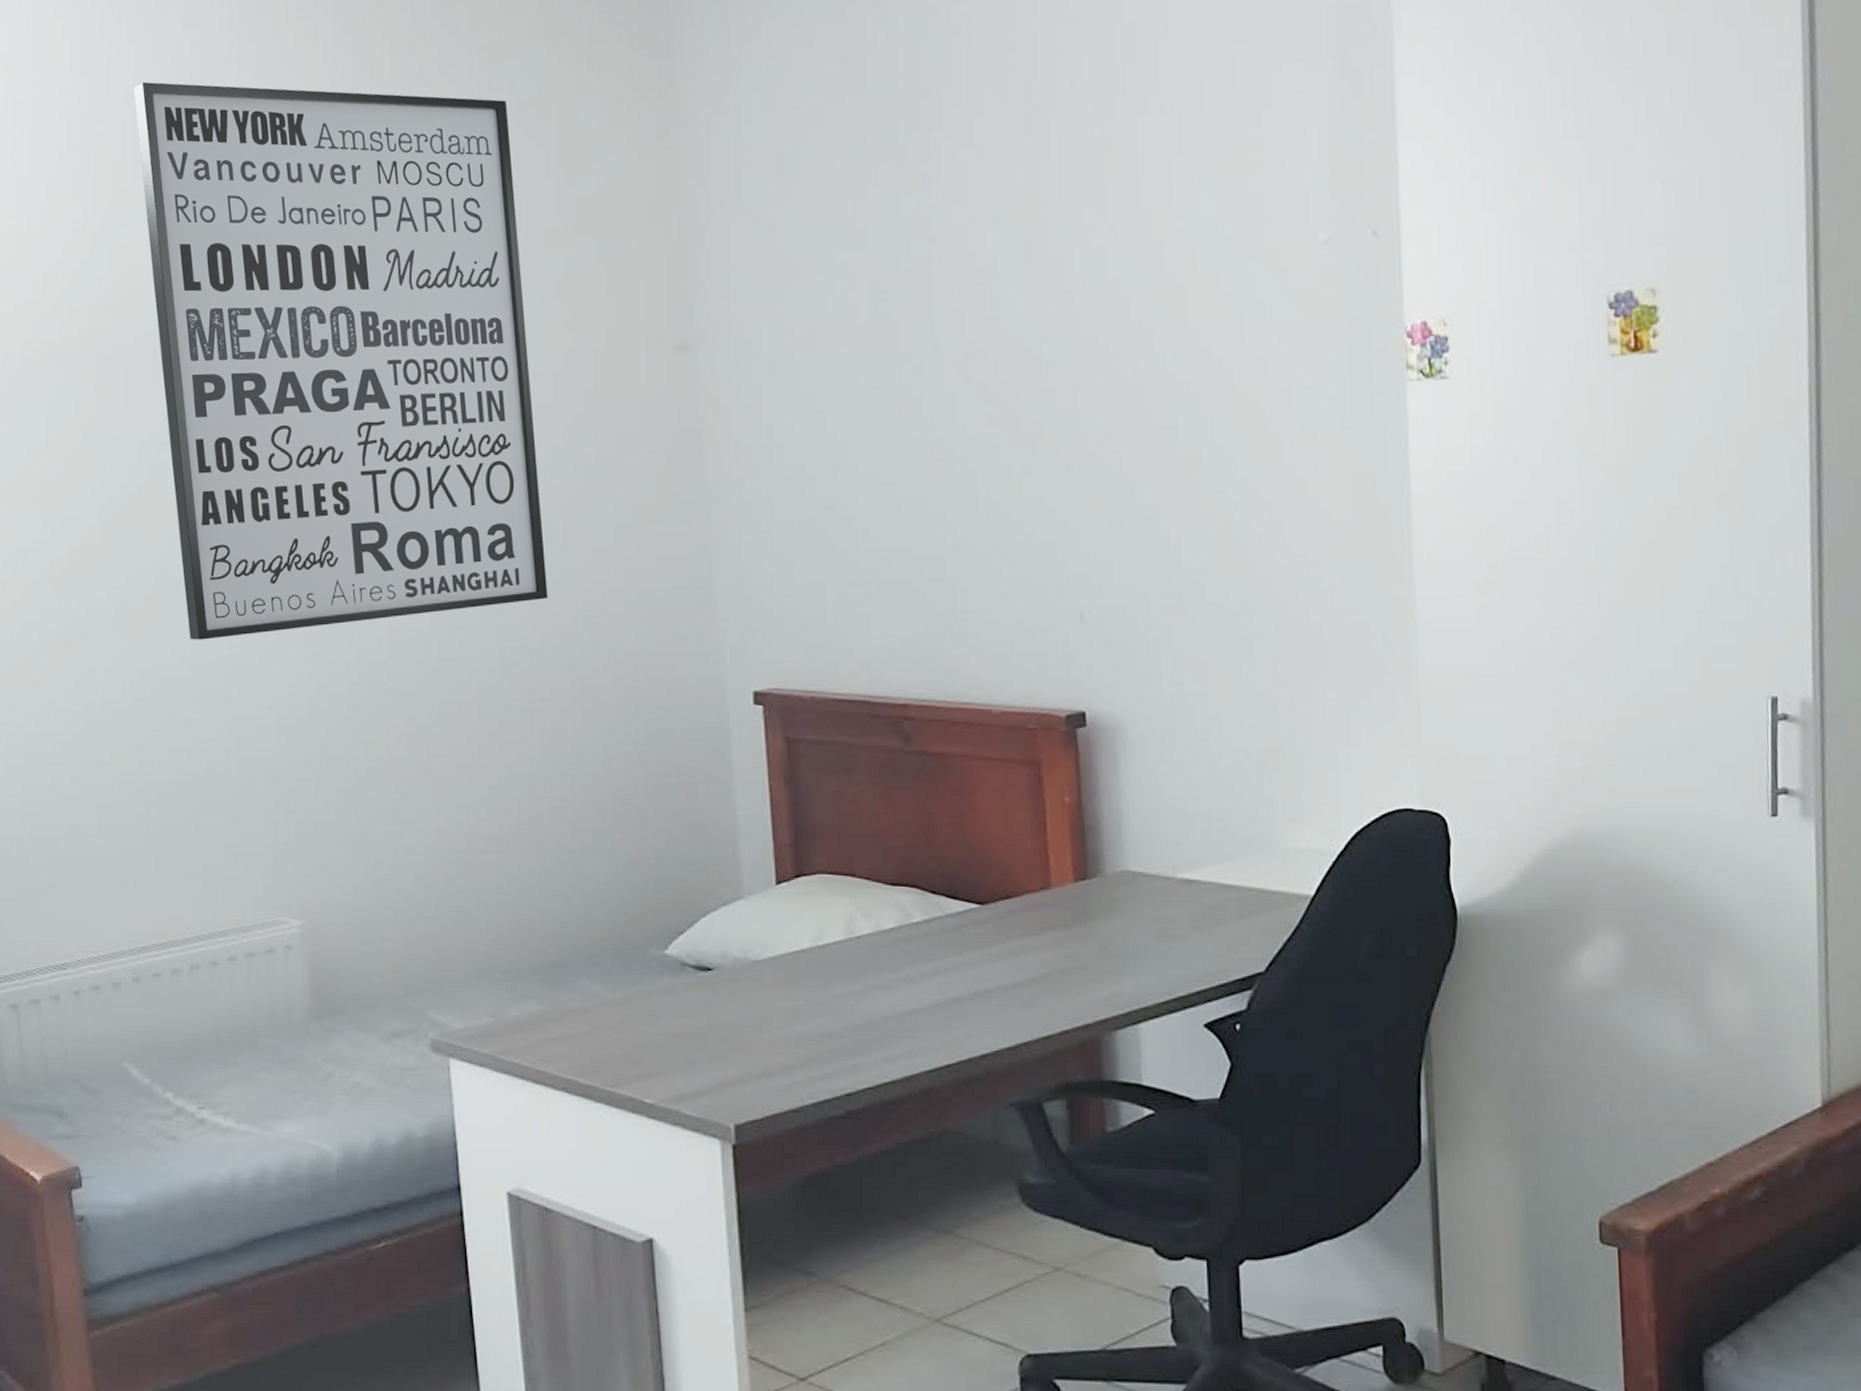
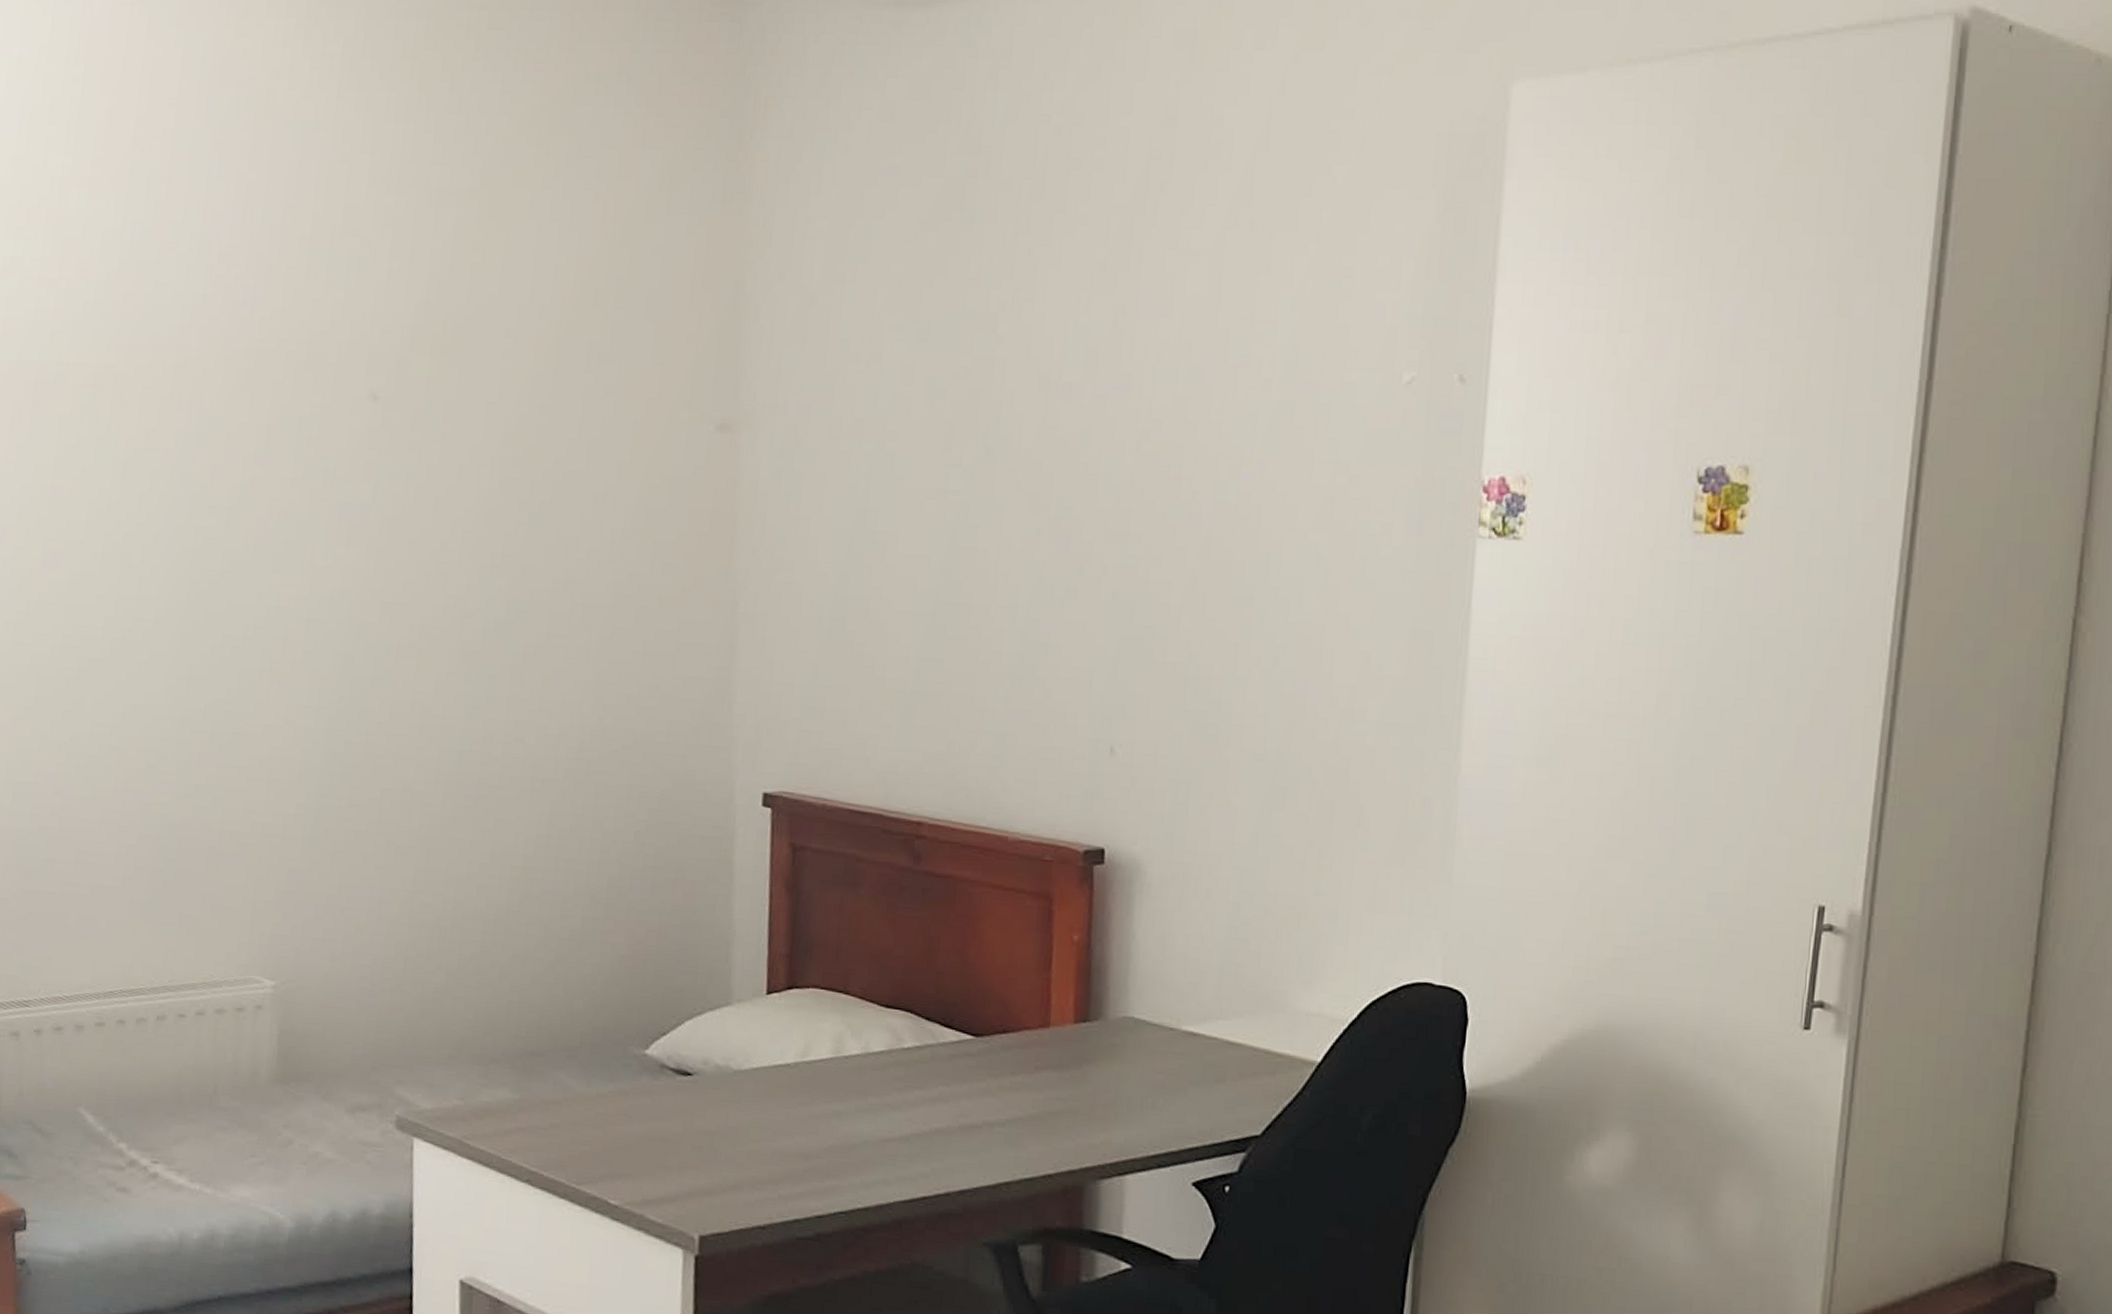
wall art: present [133,82,548,640] -> none [177,89,567,682]

